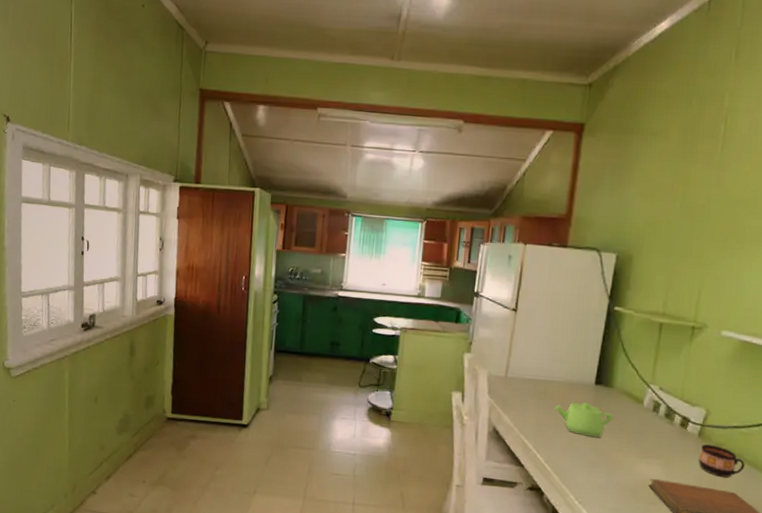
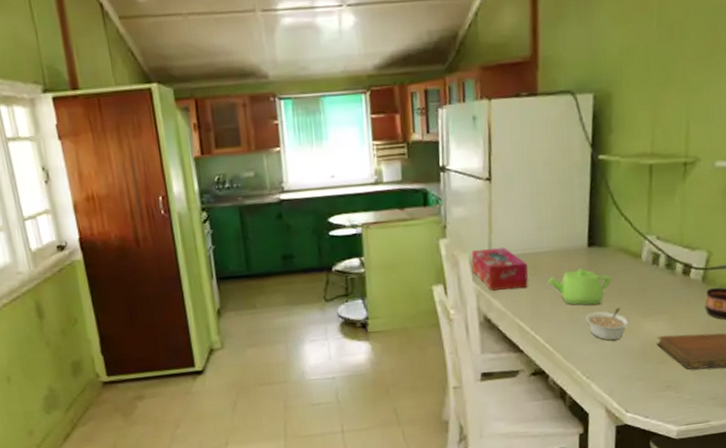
tissue box: none [488,367,538,410] -> present [471,247,528,291]
legume: none [584,444,625,473] -> present [585,307,630,341]

